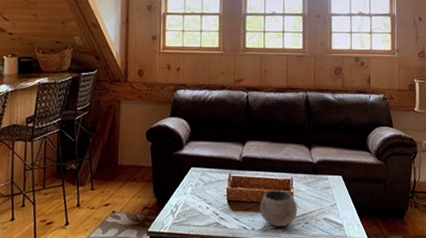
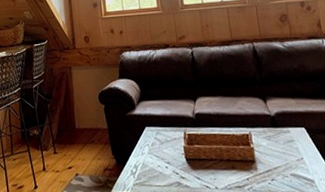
bowl: present [259,190,297,227] -> none [220,146,262,185]

